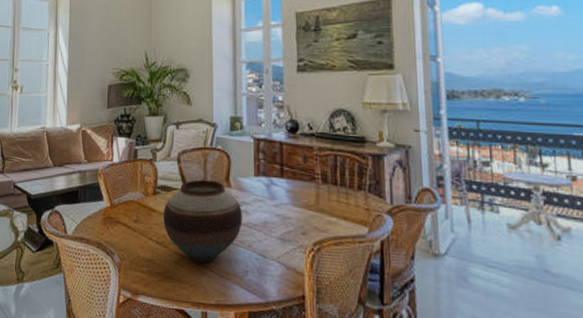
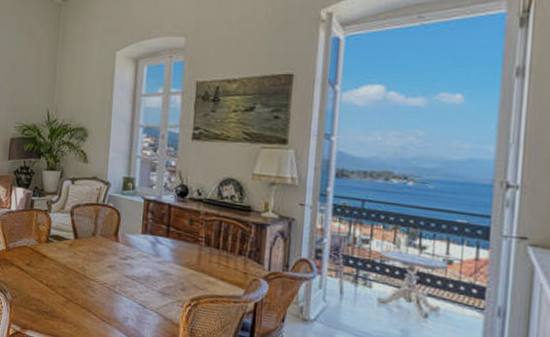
vase: present [163,180,243,262] -> none [53,232,128,307]

